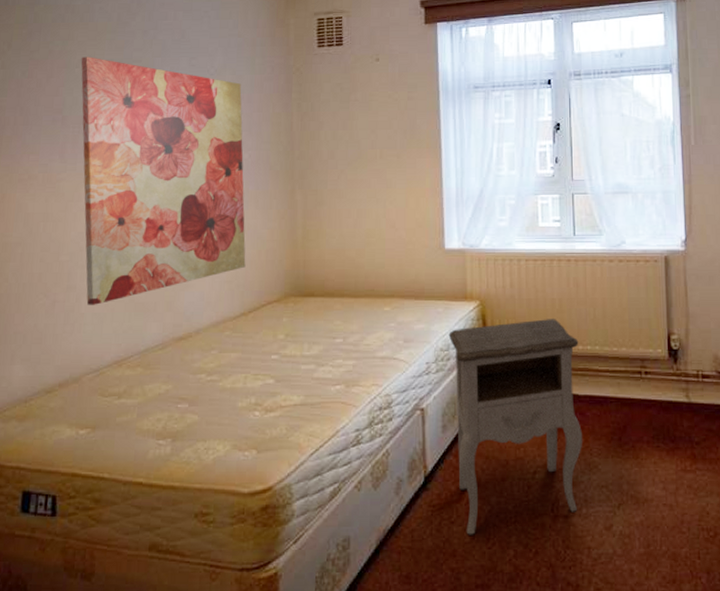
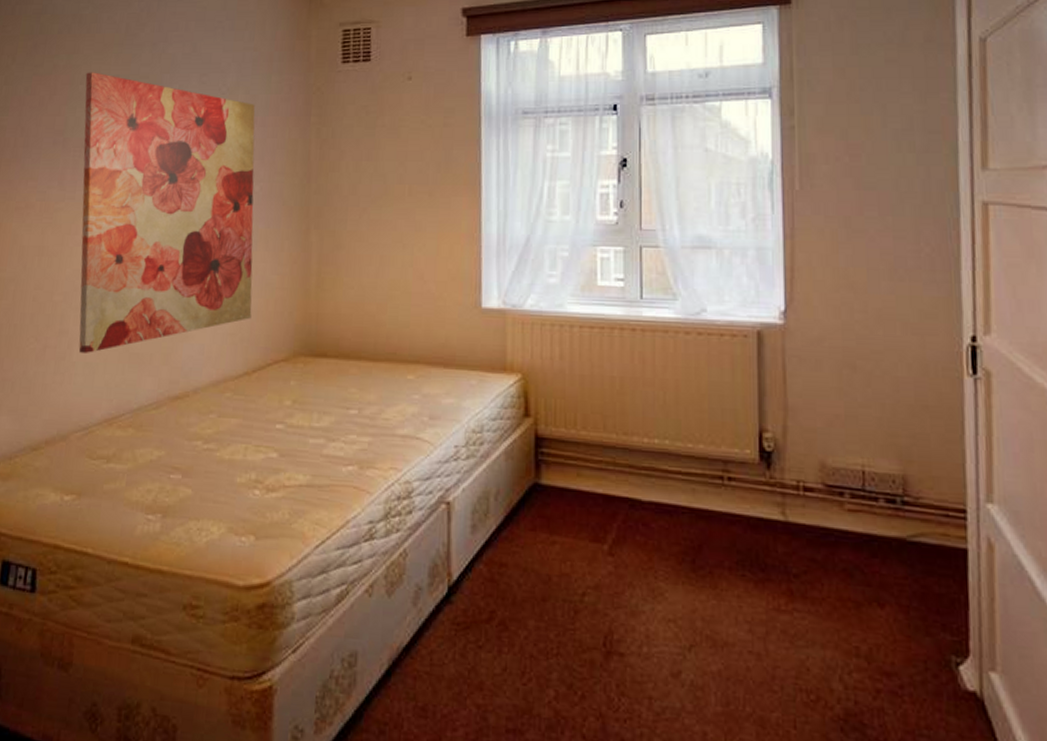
nightstand: present [448,319,583,535] -> none [482,401,646,666]

